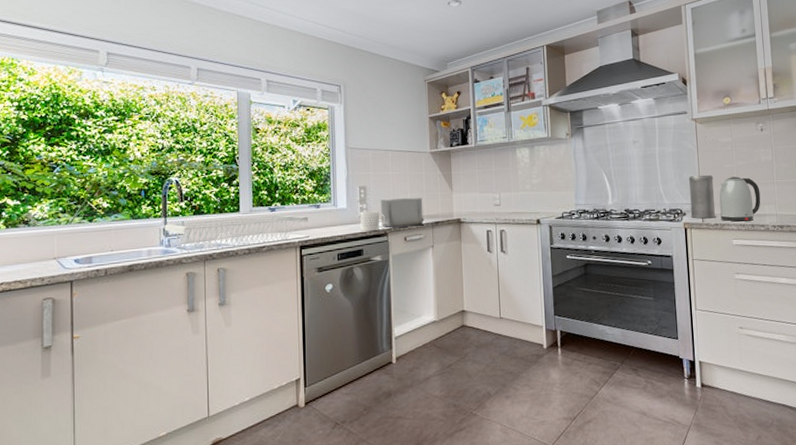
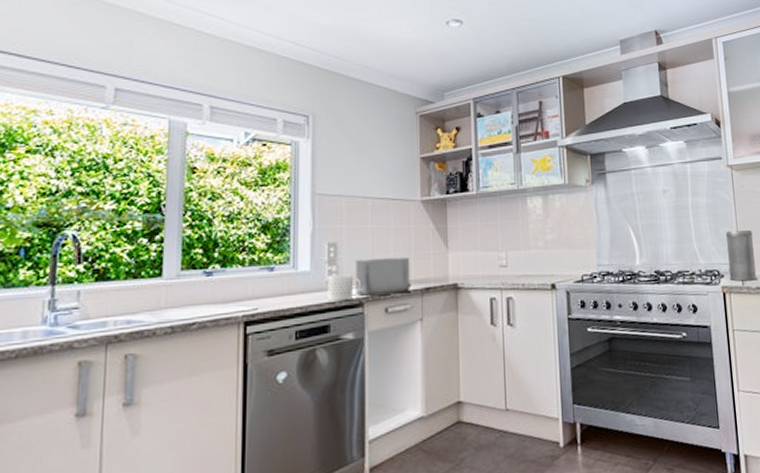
dish rack: present [164,215,308,253] -> none [50,281,257,334]

